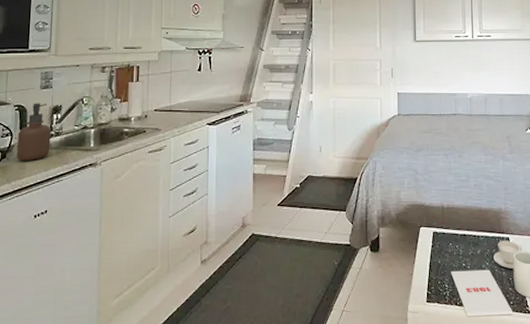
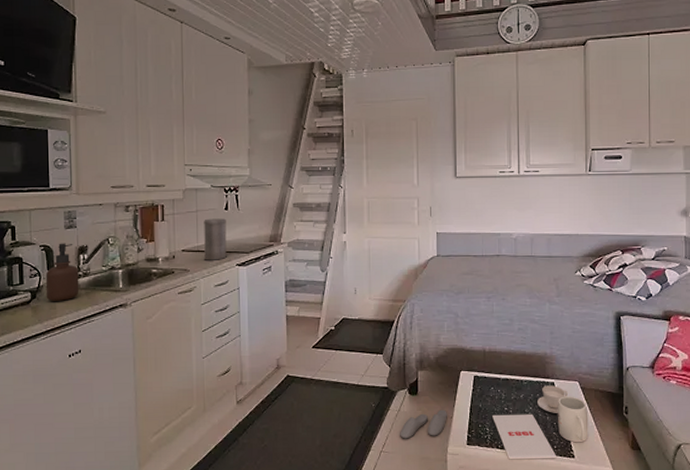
canister: none [175,79,199,120] -> present [203,218,227,260]
slippers: none [361,266,408,298] -> present [400,409,447,439]

